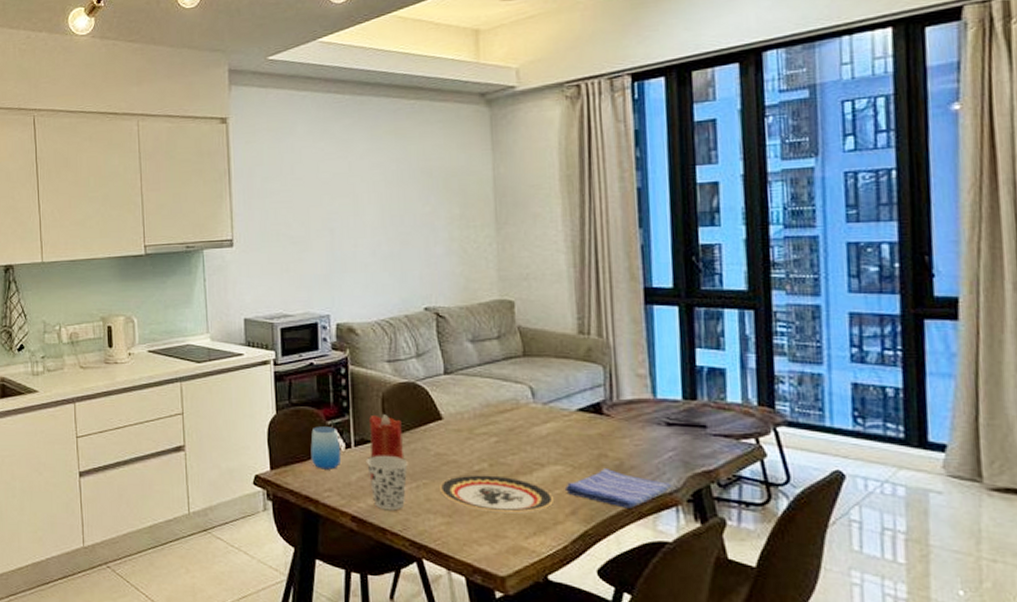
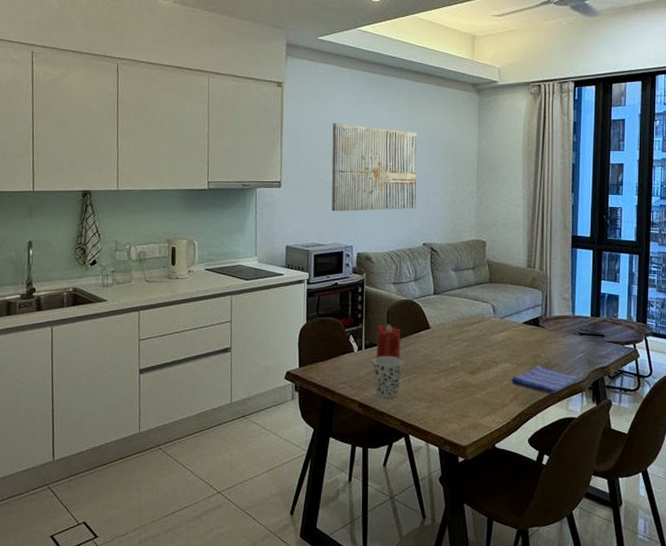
wall art: none [293,161,412,273] -> present [331,123,417,212]
cup: present [310,426,342,470] -> none [331,333,355,367]
plate: present [440,475,553,514] -> none [425,370,502,399]

